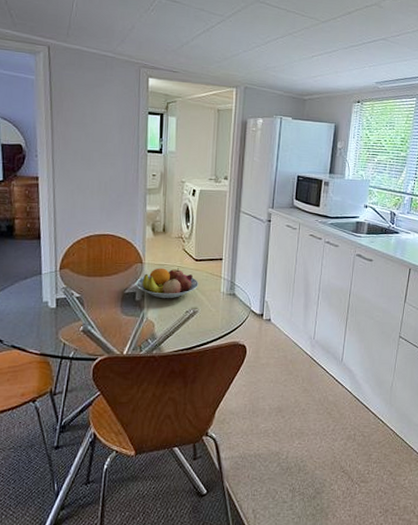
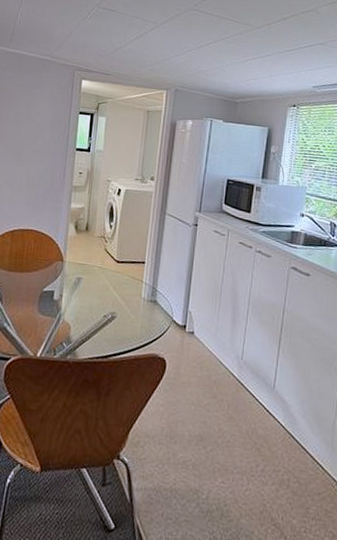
fruit bowl: present [135,267,198,299] -> none [54,267,119,301]

